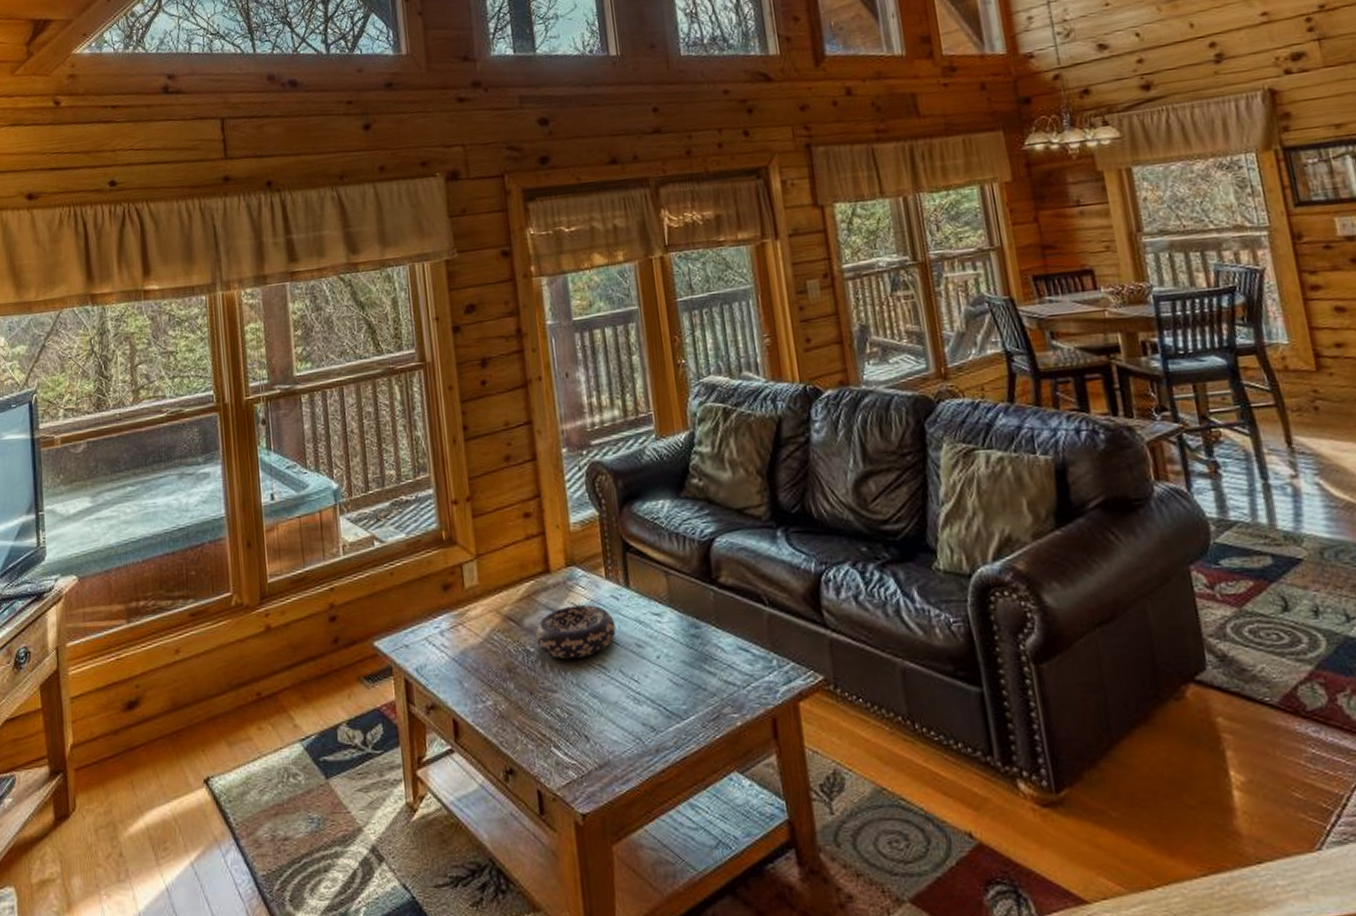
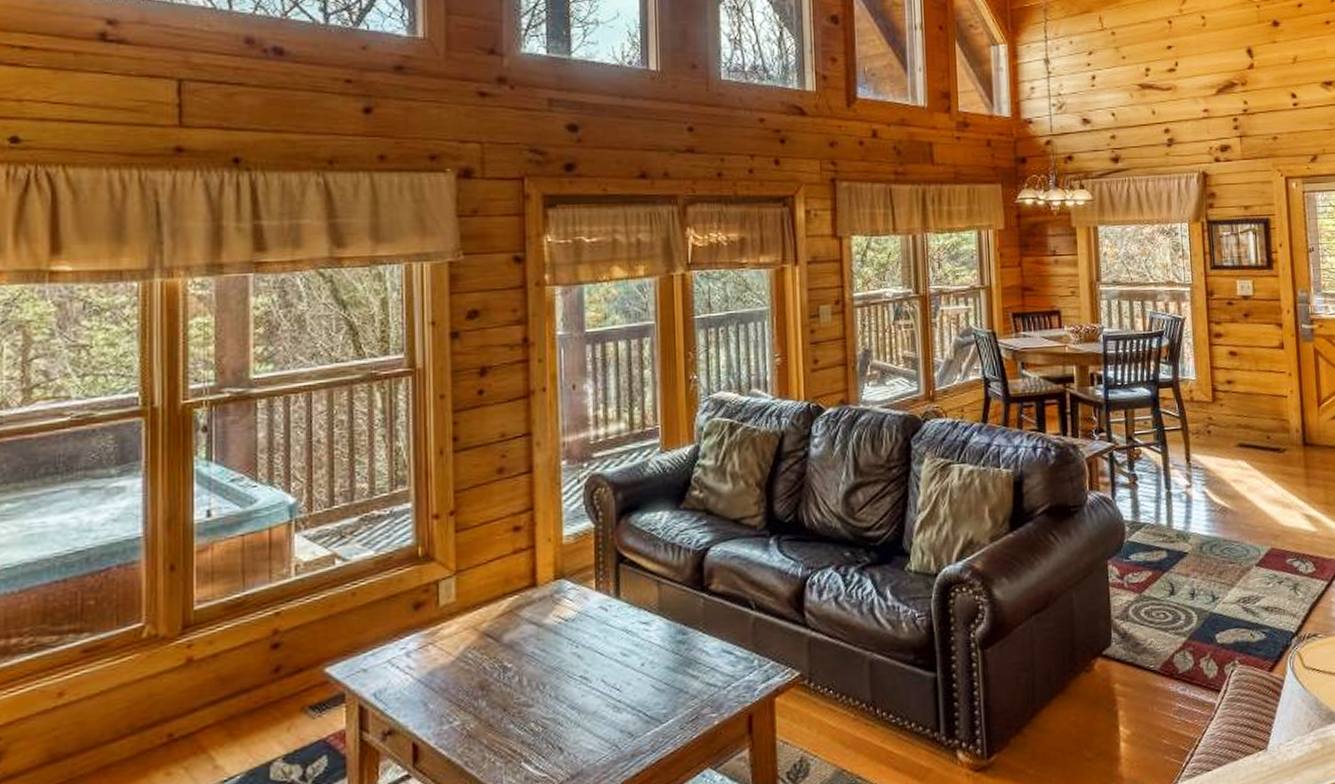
decorative bowl: present [535,605,616,660] -> none [514,617,602,673]

